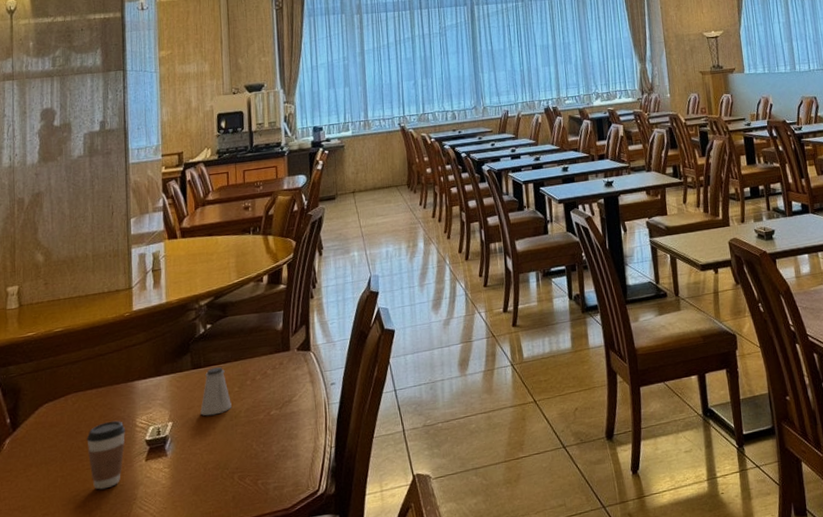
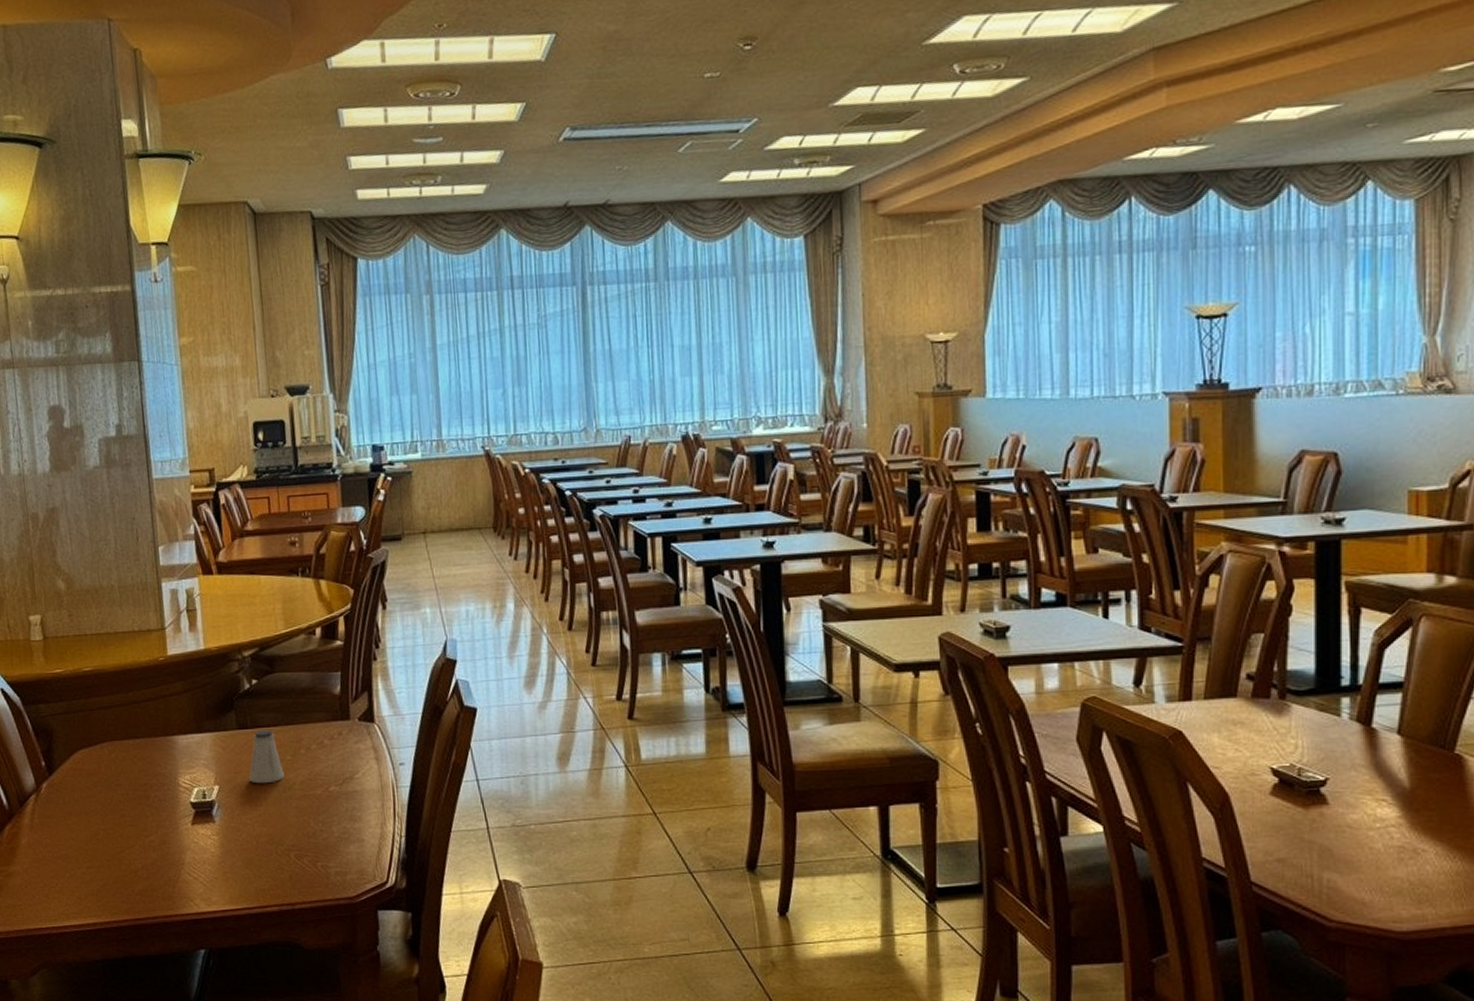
coffee cup: present [86,420,125,490] -> none [126,776,168,849]

